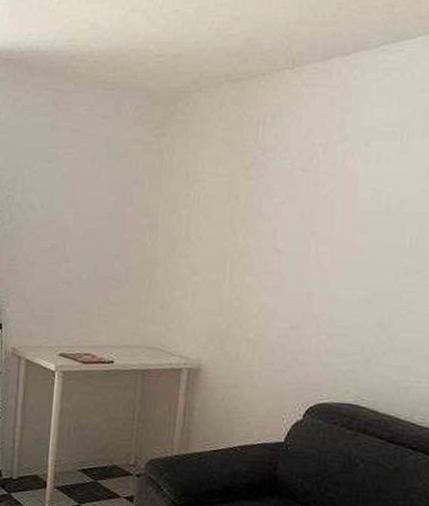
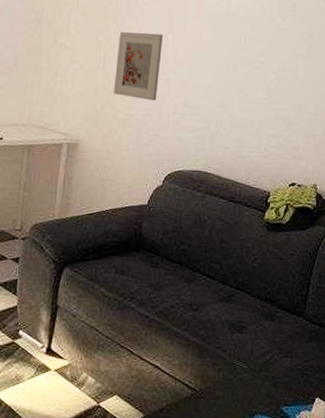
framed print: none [242,236,303,319] -> present [114,32,163,101]

